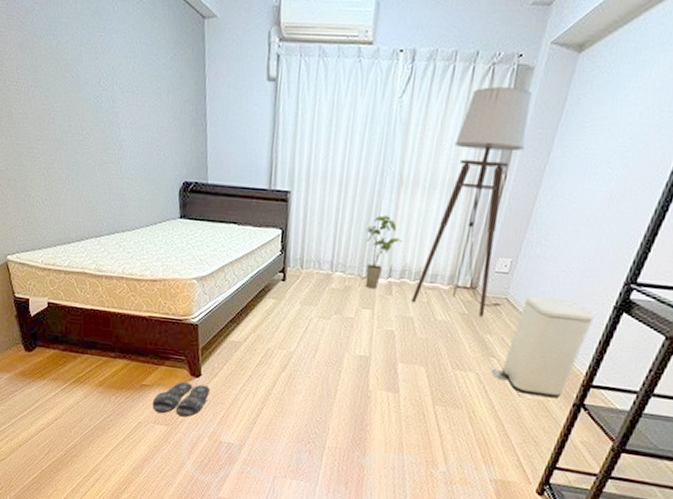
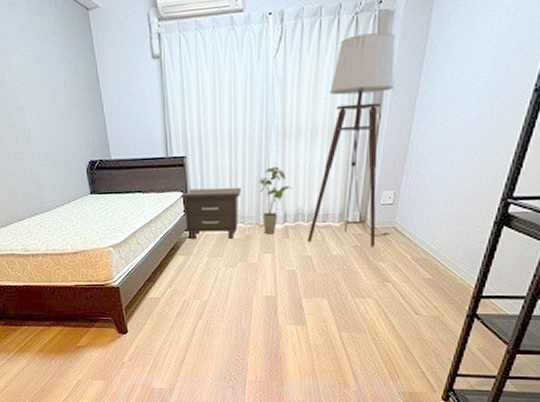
slippers: present [152,382,210,417] -> none [88,340,137,371]
nightstand: none [278,227,347,289] -> present [180,187,242,240]
pedal bin: present [491,295,595,399] -> none [388,221,477,312]

